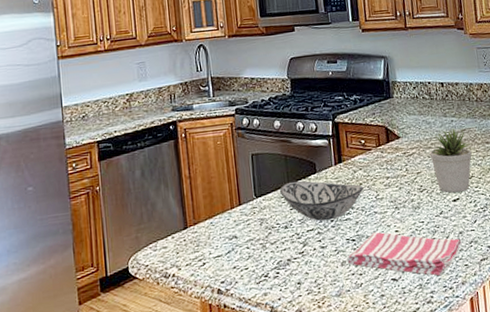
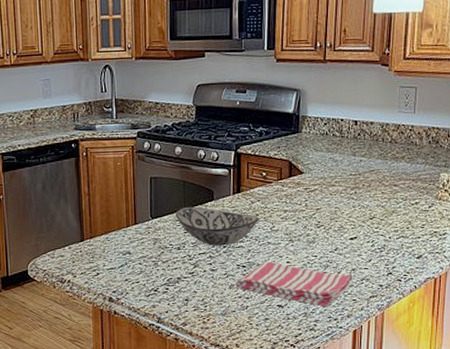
potted plant: present [429,127,472,193] -> none [332,167,378,231]

